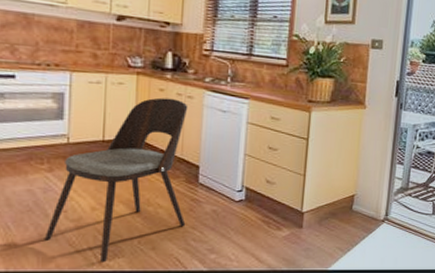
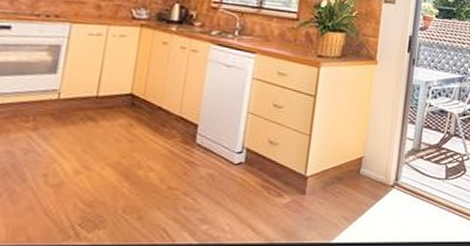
dining chair: present [44,97,189,262] -> none [17,51,192,235]

